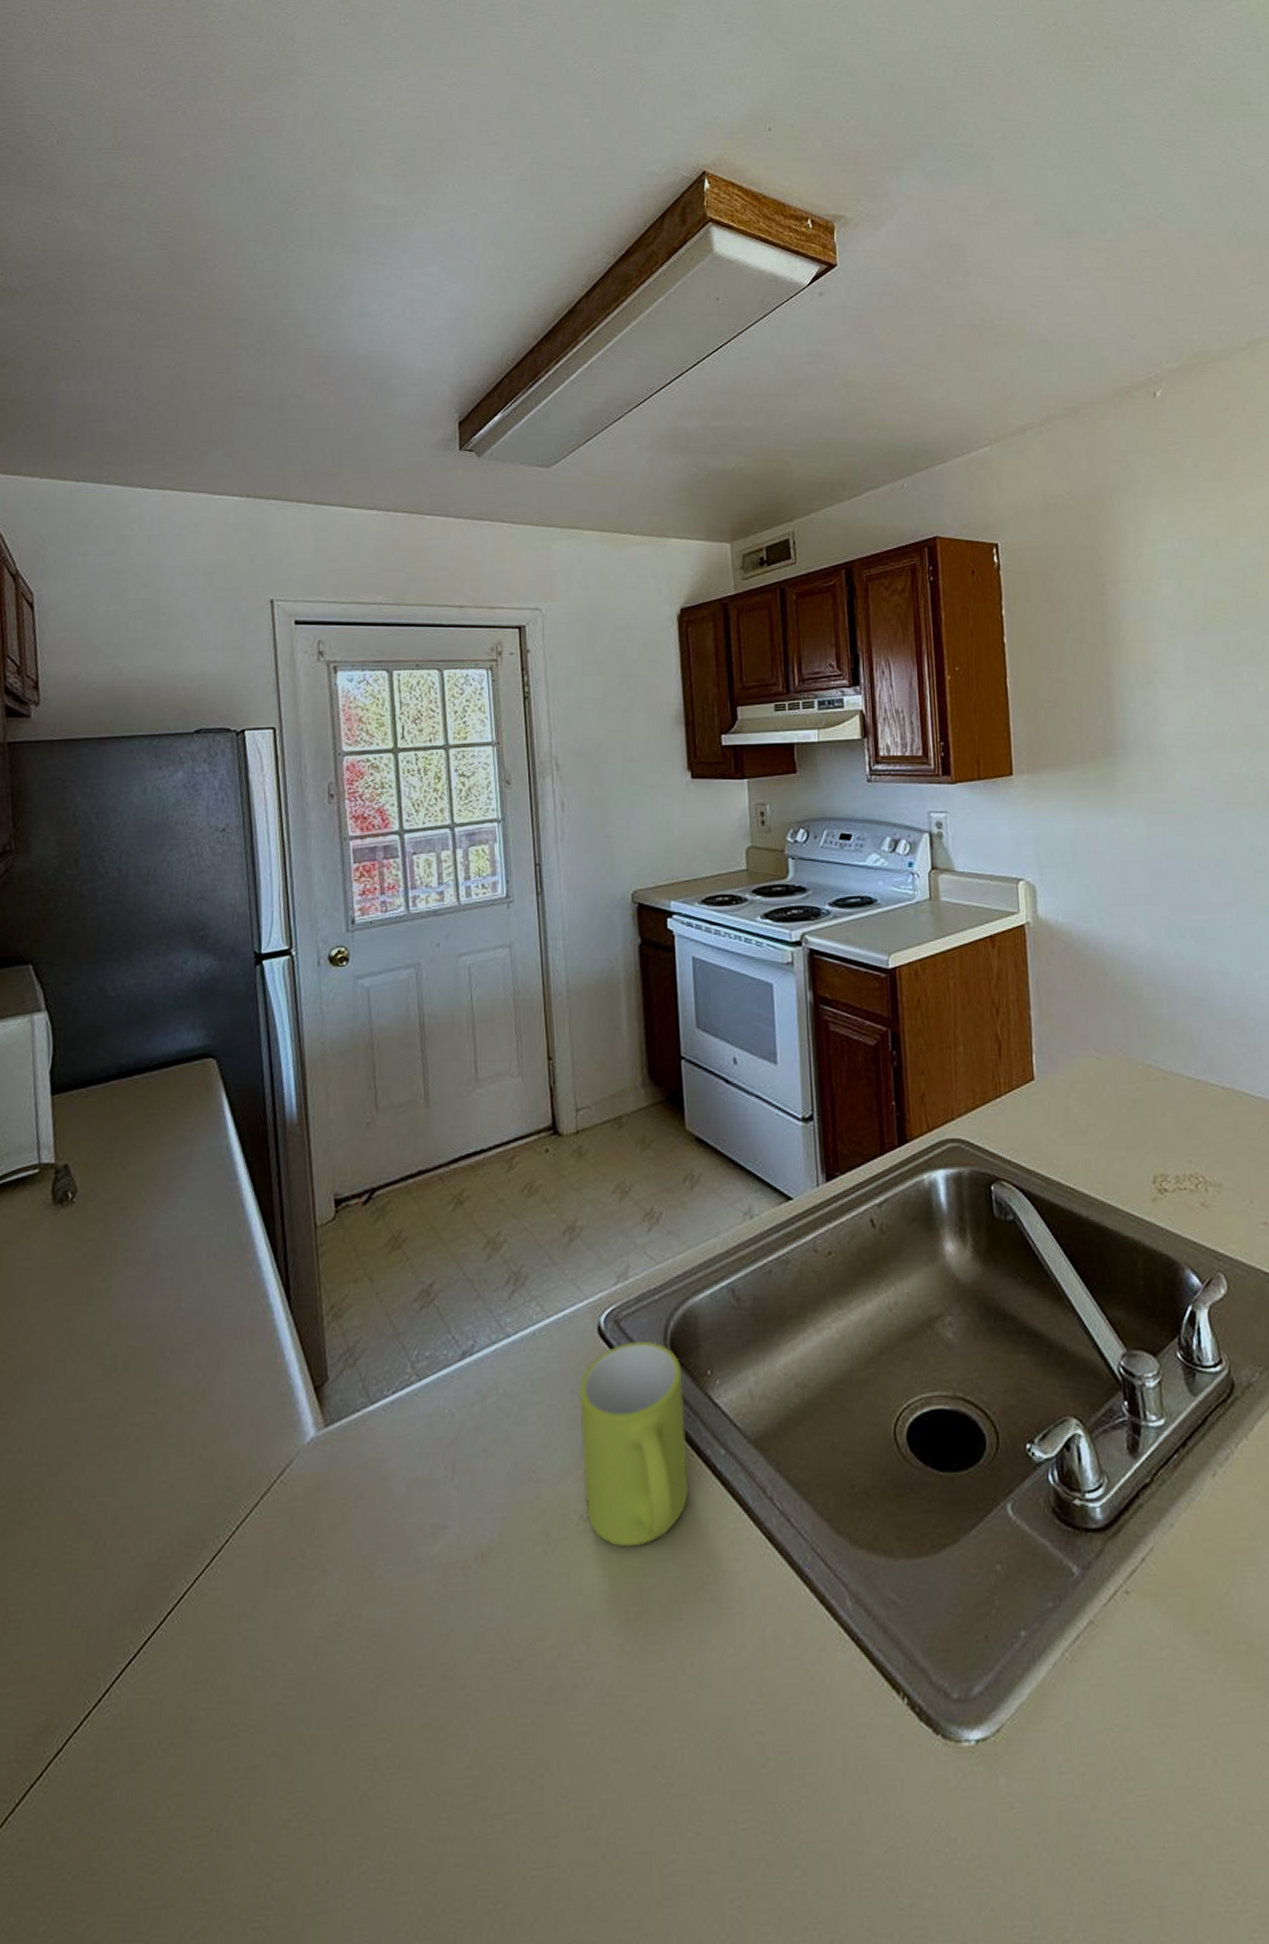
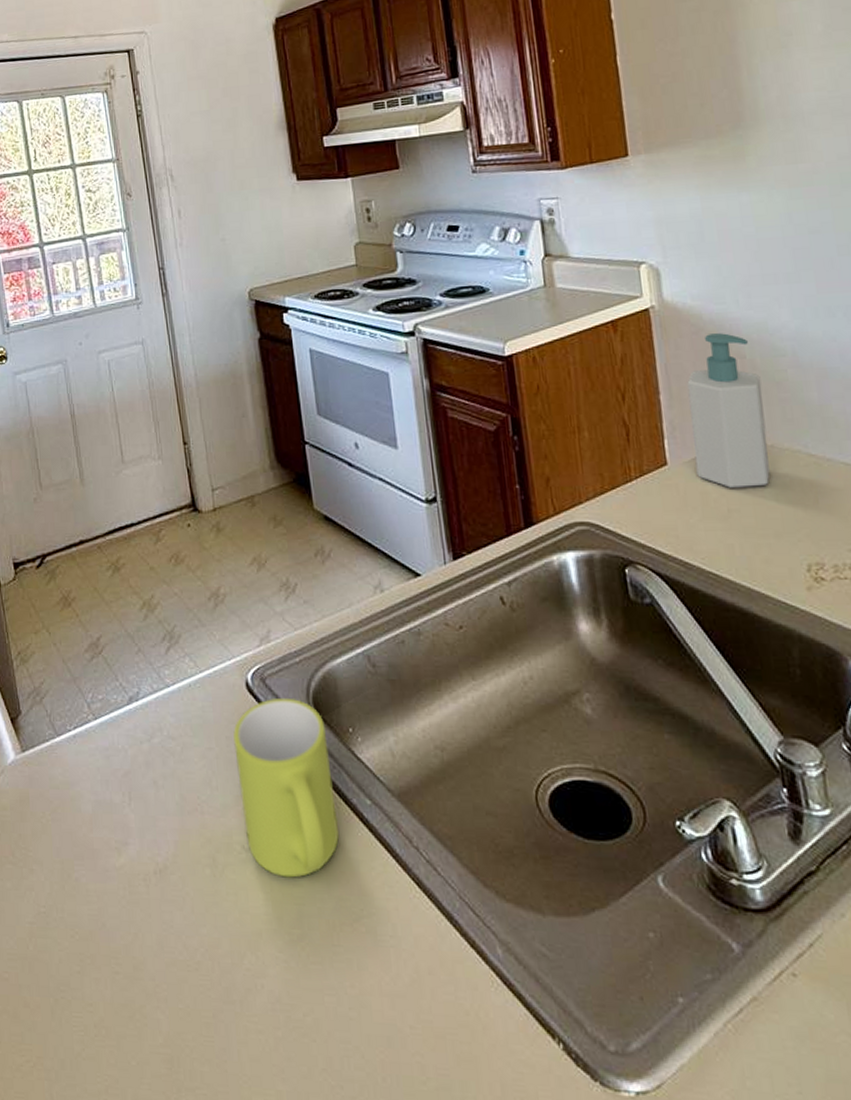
soap bottle: none [1055,950,1124,1102] -> present [687,333,770,488]

